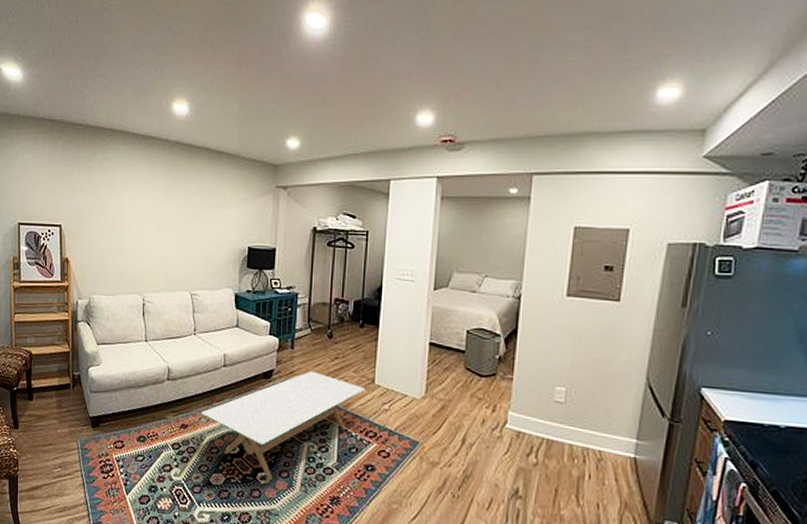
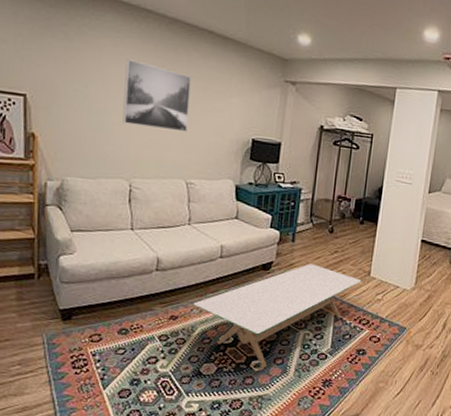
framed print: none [136,184,191,246] -> present [122,59,191,132]

